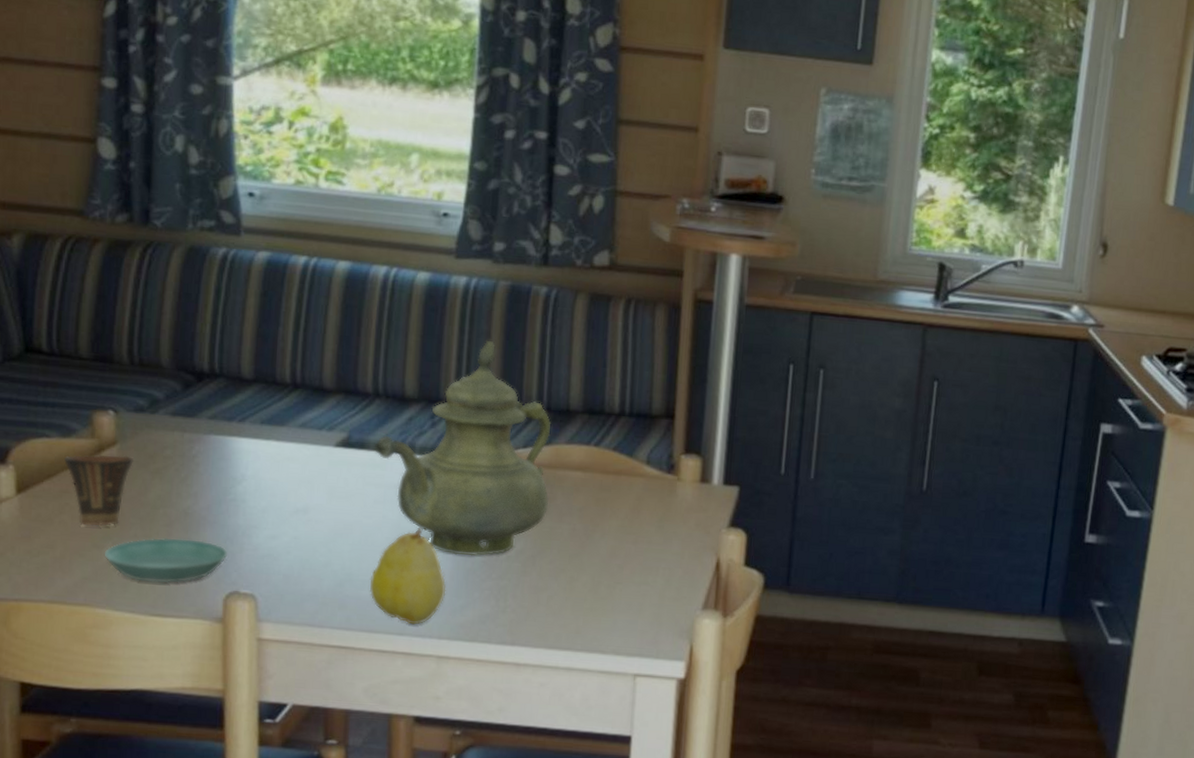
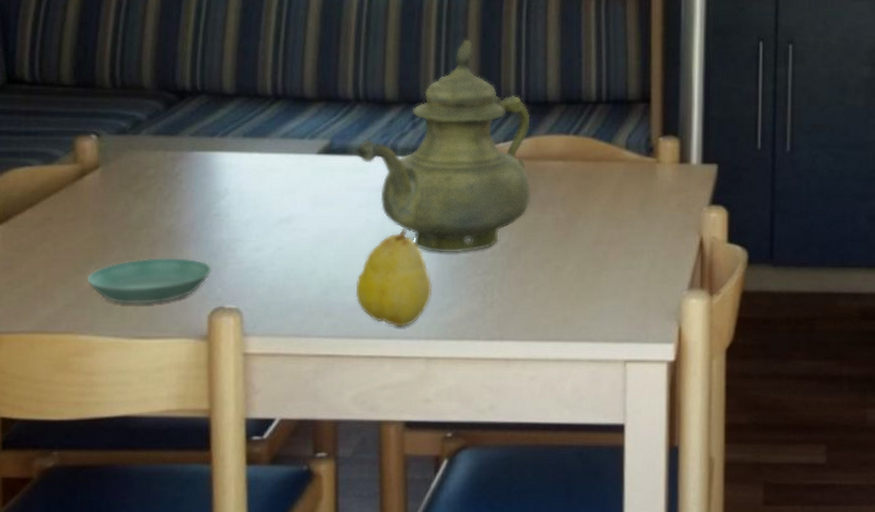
cup: present [64,454,135,527] -> none [46,178,117,252]

